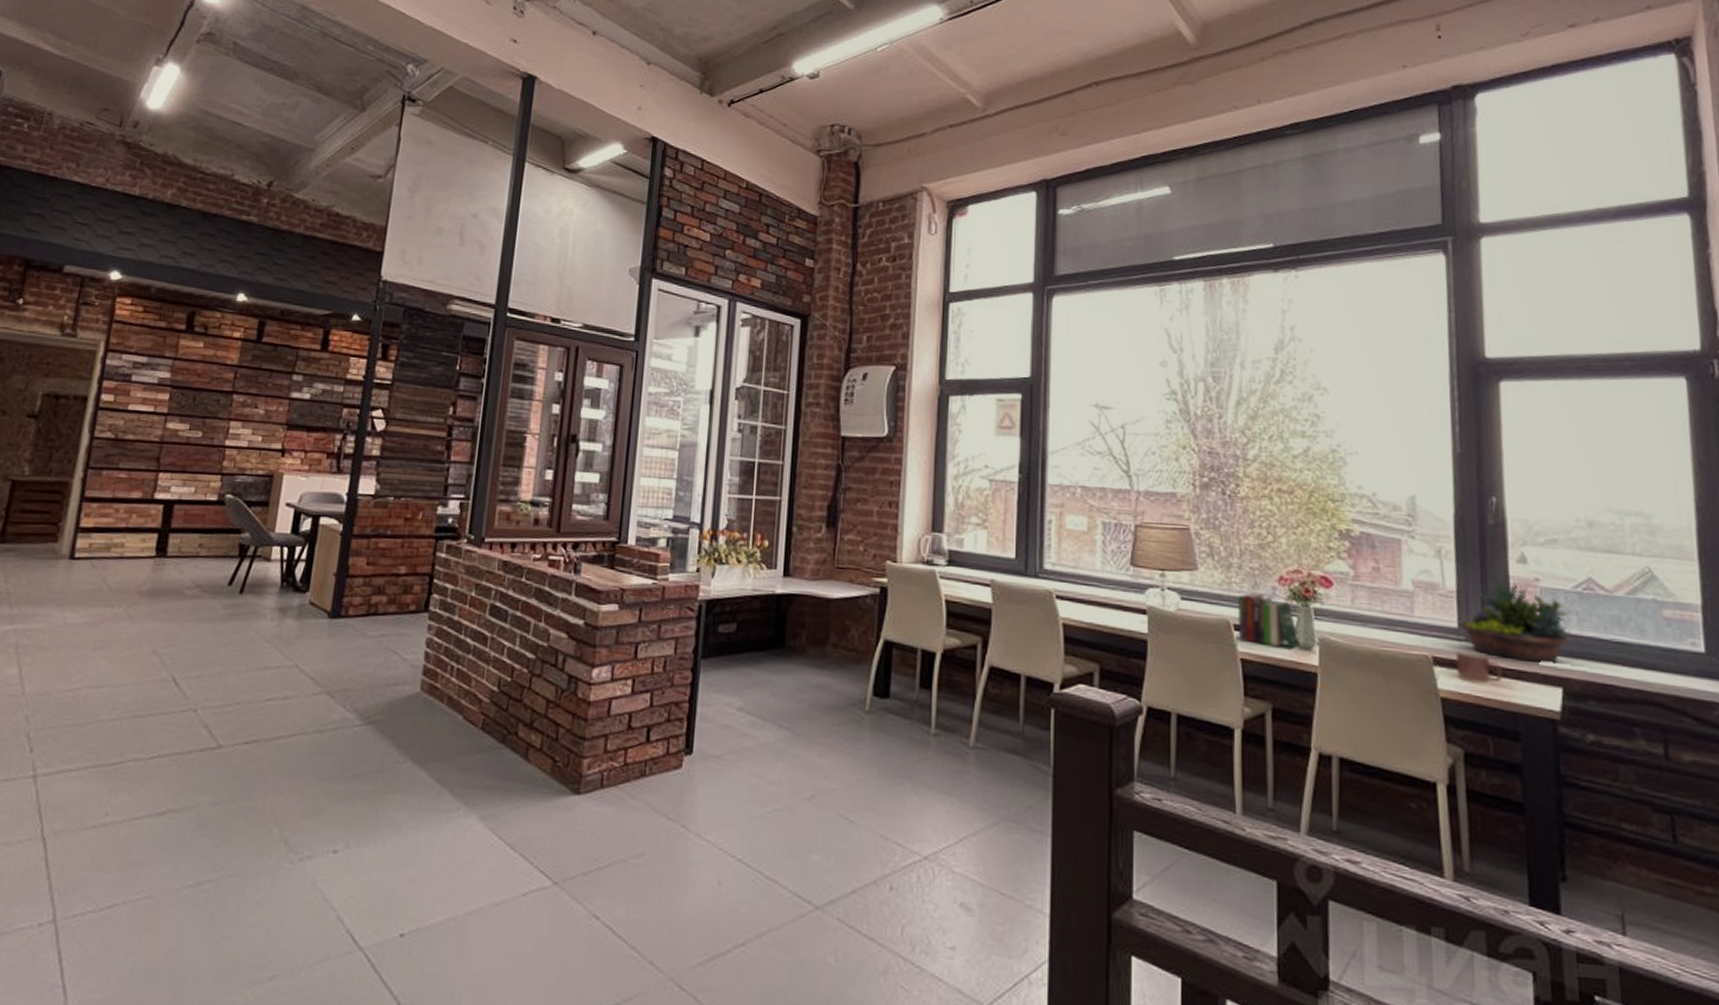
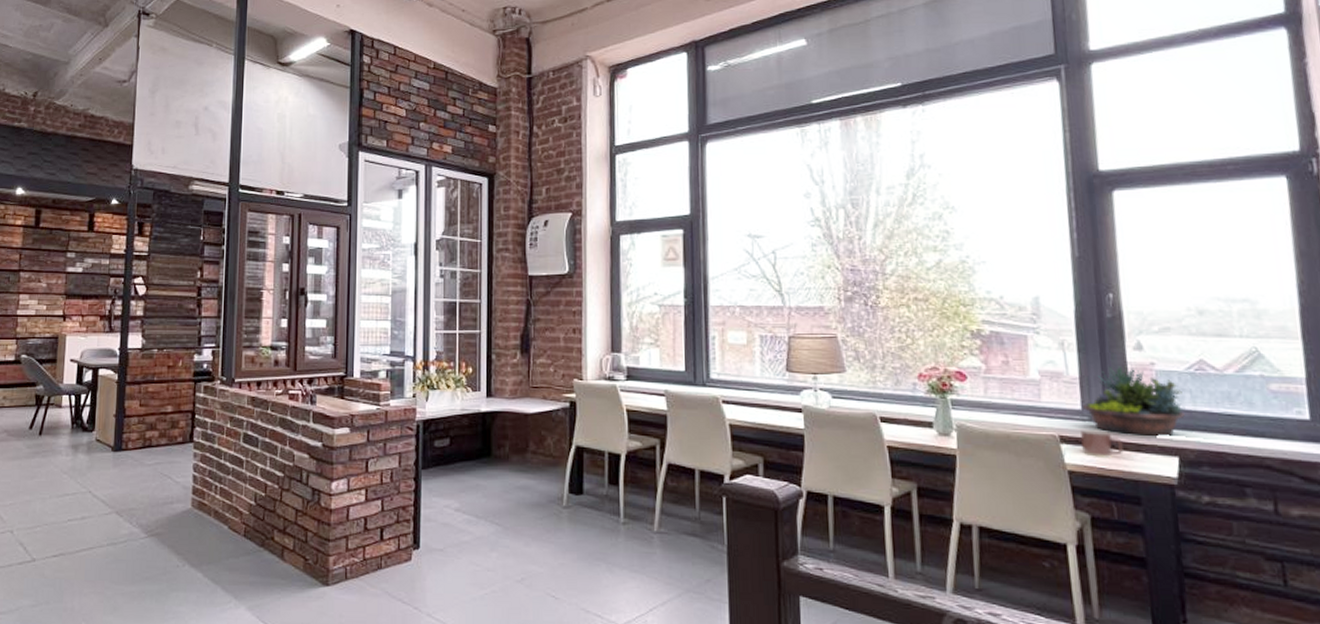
books: present [1237,592,1300,650] -> none [882,388,940,436]

